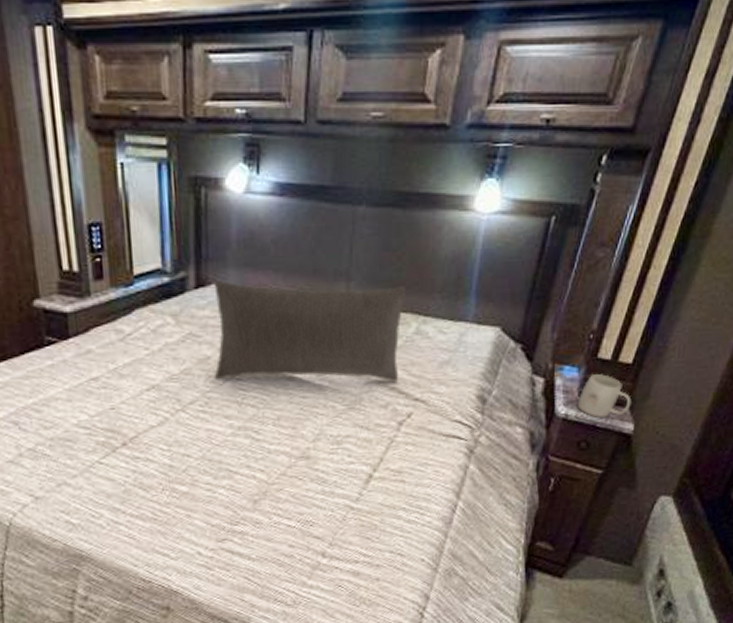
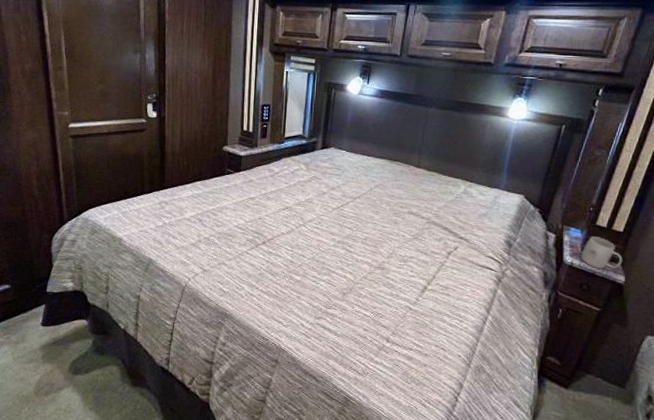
pillow: present [214,281,406,383] -> none [326,146,458,224]

